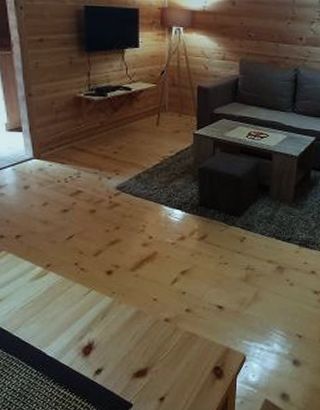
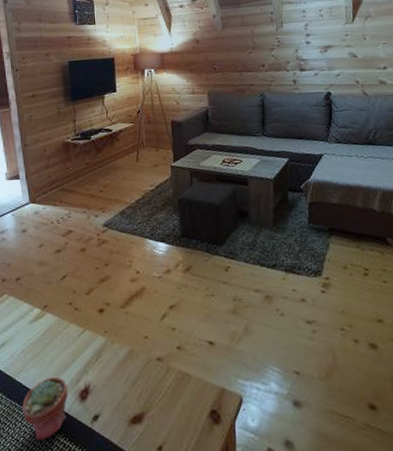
potted succulent: none [20,333,70,391] -> present [22,376,68,441]

